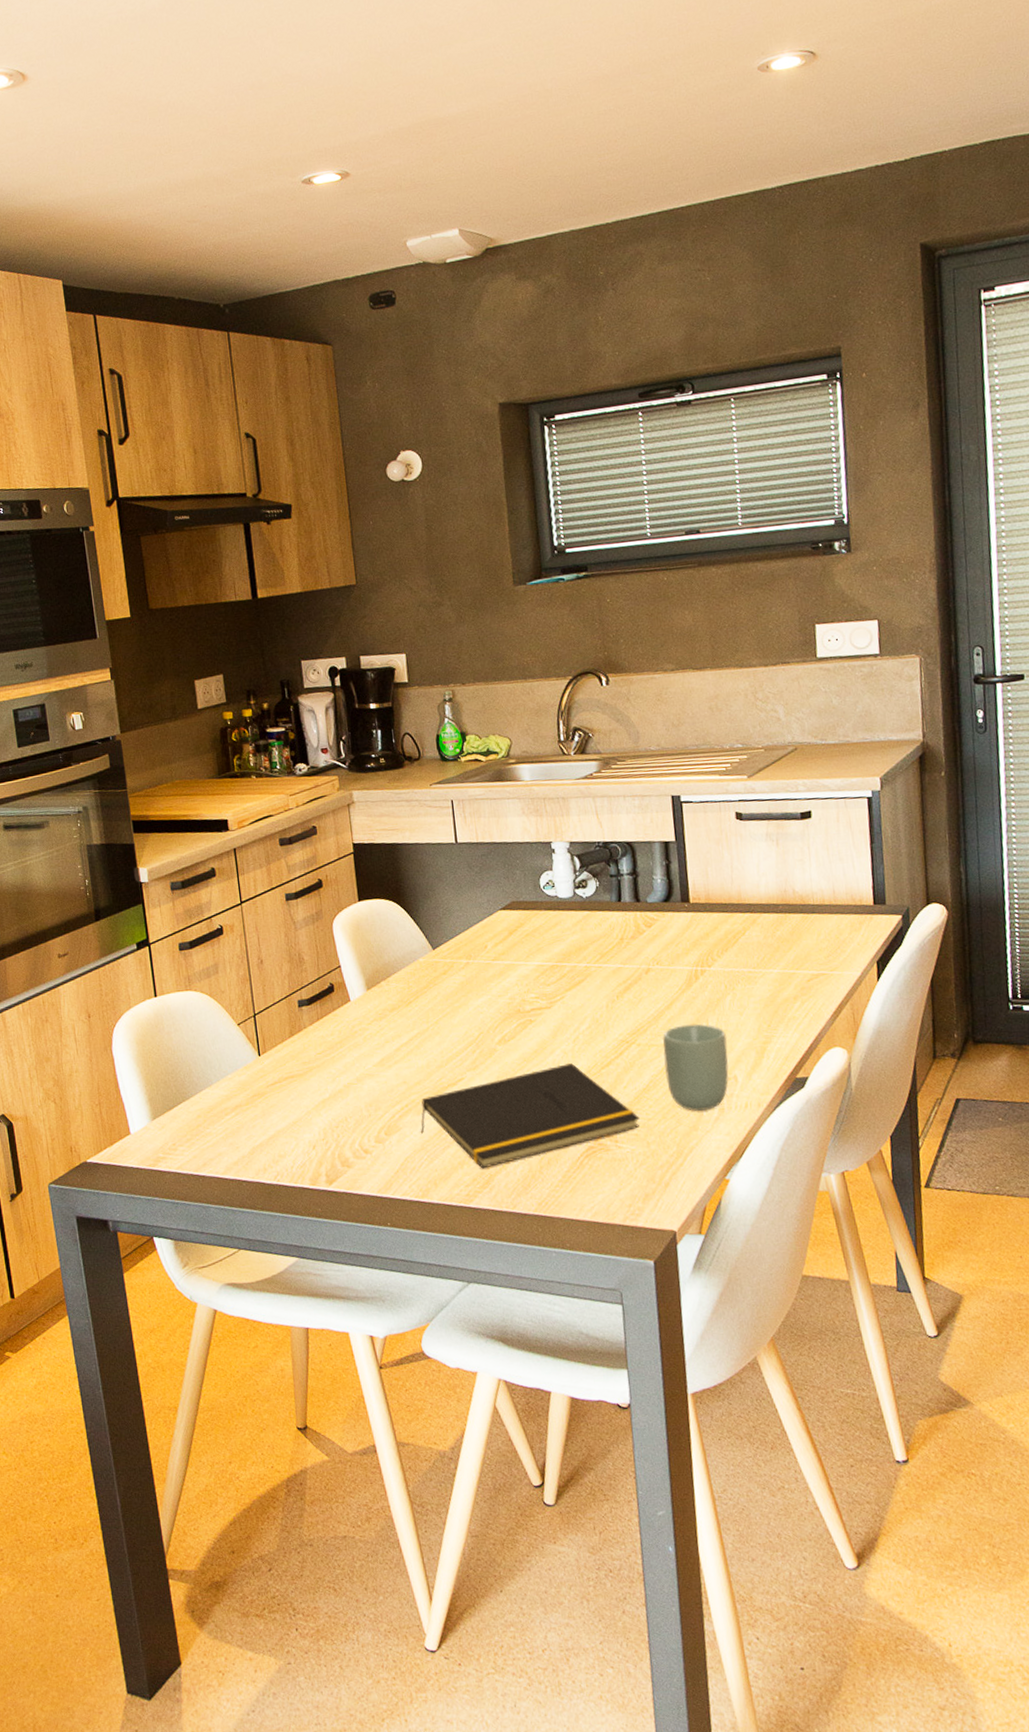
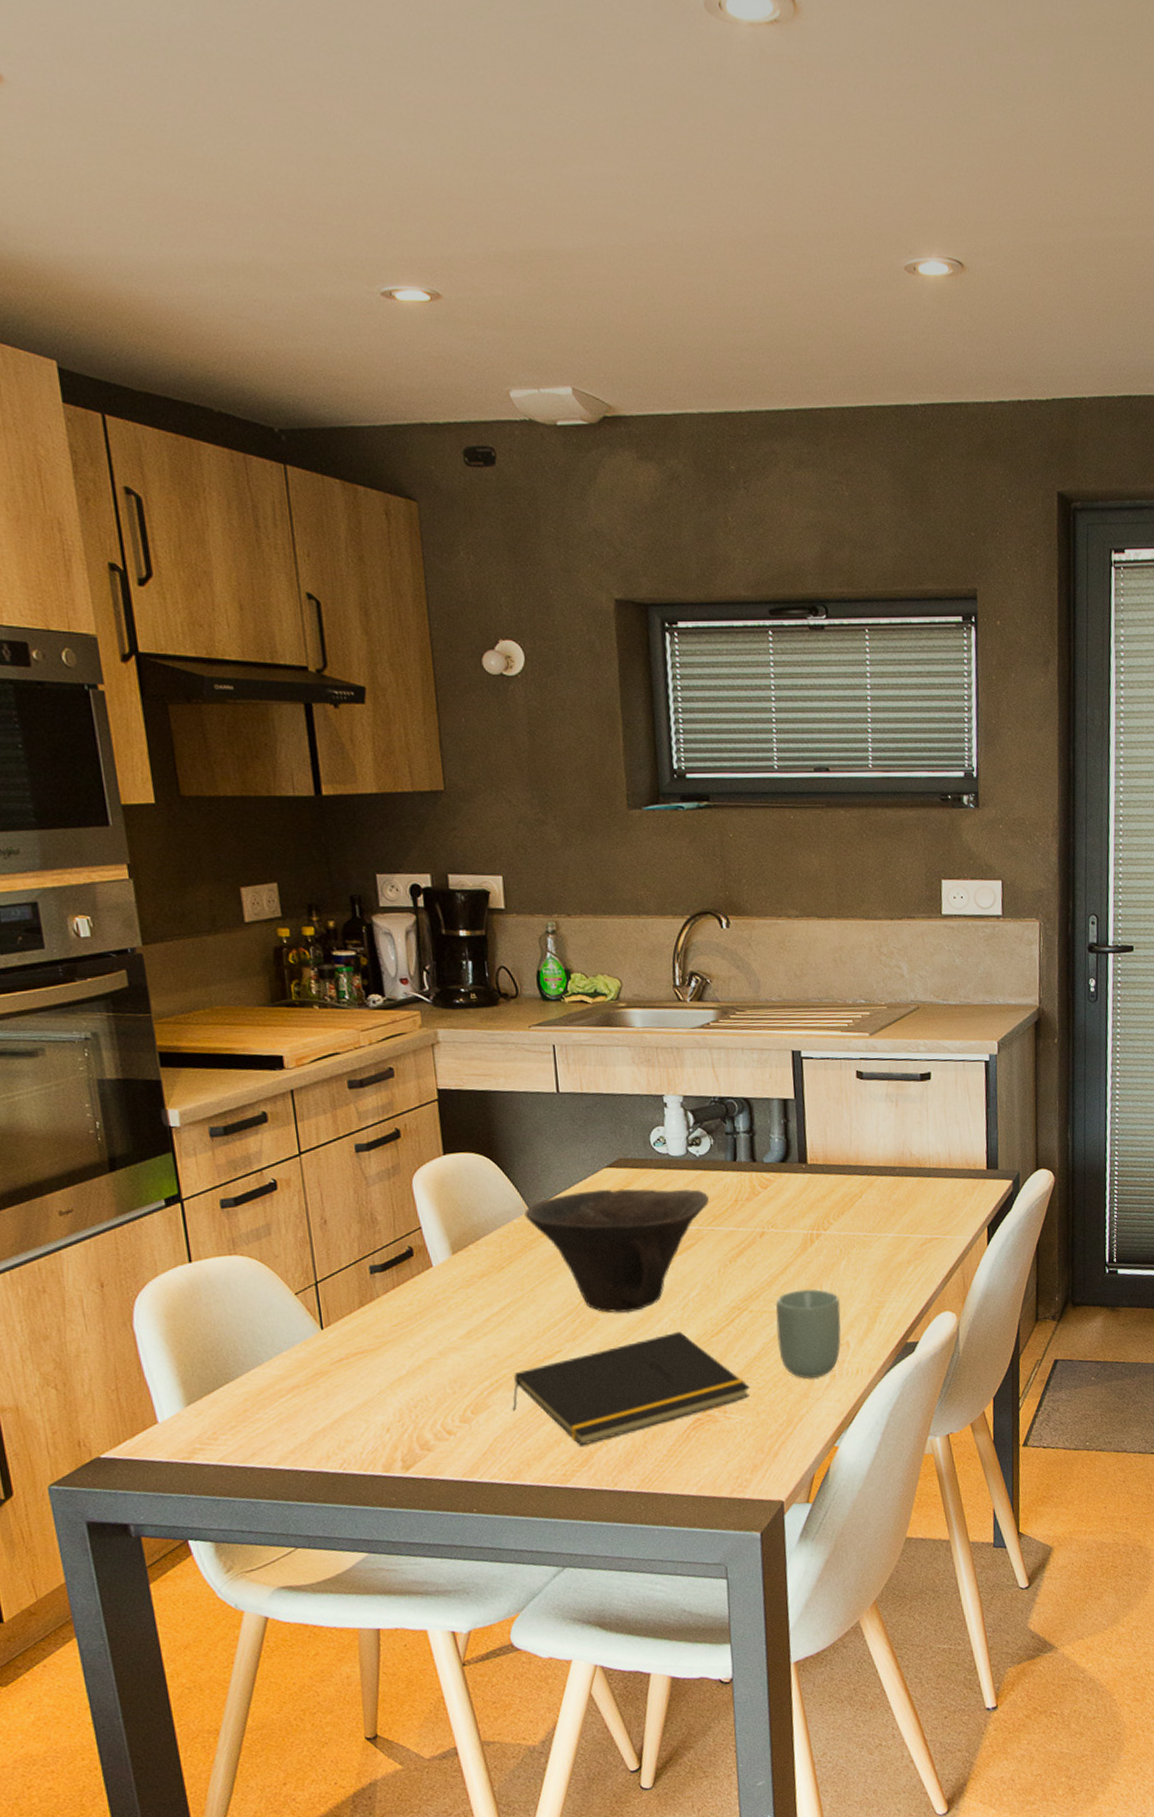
bowl: none [428,929,596,1045] -> present [524,1189,709,1313]

